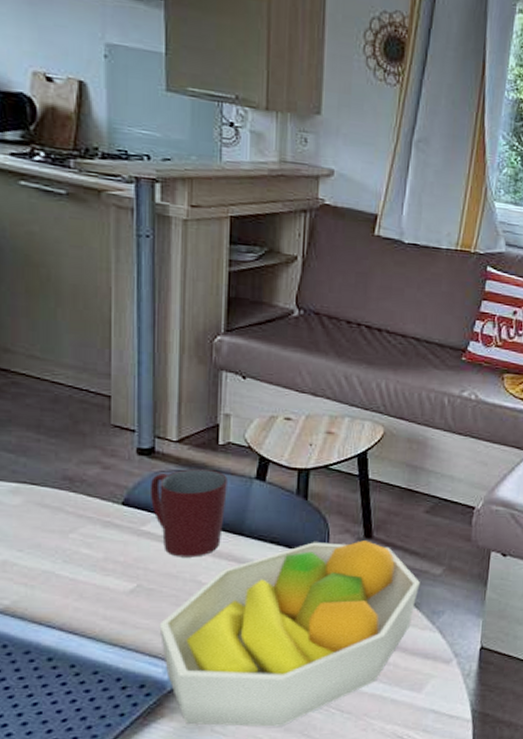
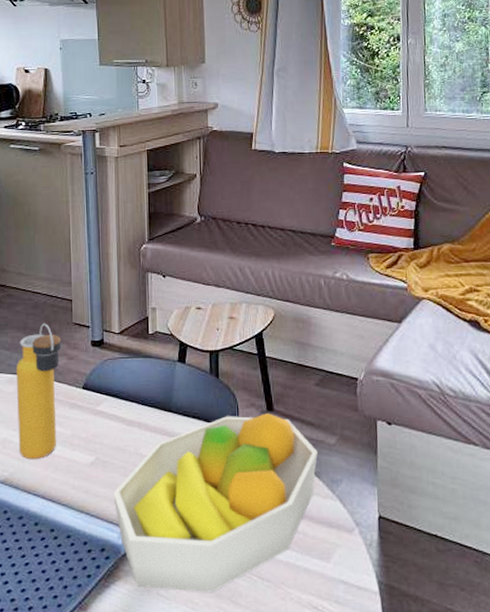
water bottle: none [23,422,93,586] -> present [16,323,62,460]
mug: present [149,468,227,557] -> none [101,355,157,433]

